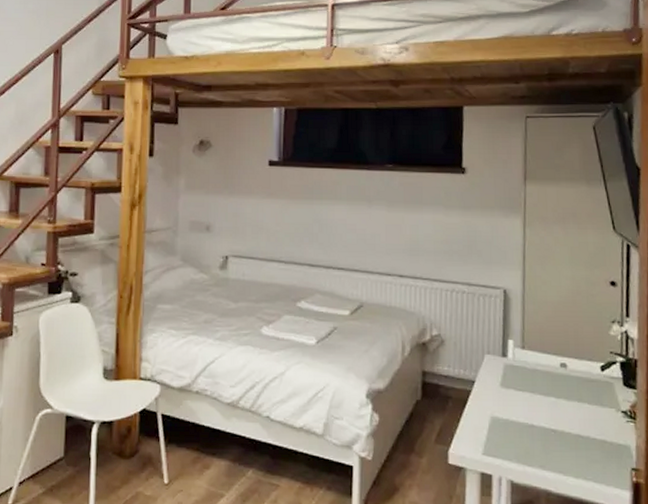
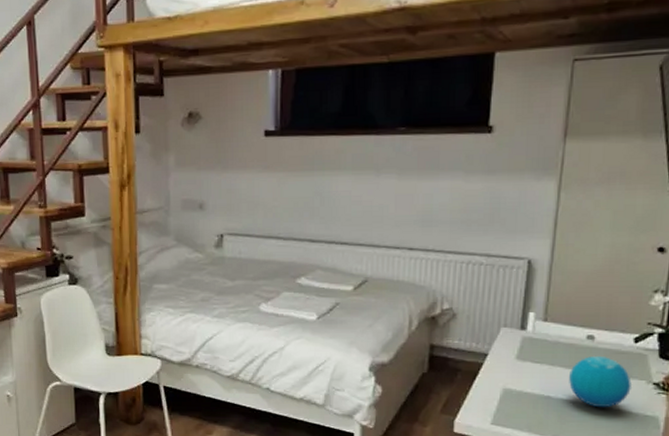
decorative orb: none [548,383,604,437] -> present [569,355,632,408]

